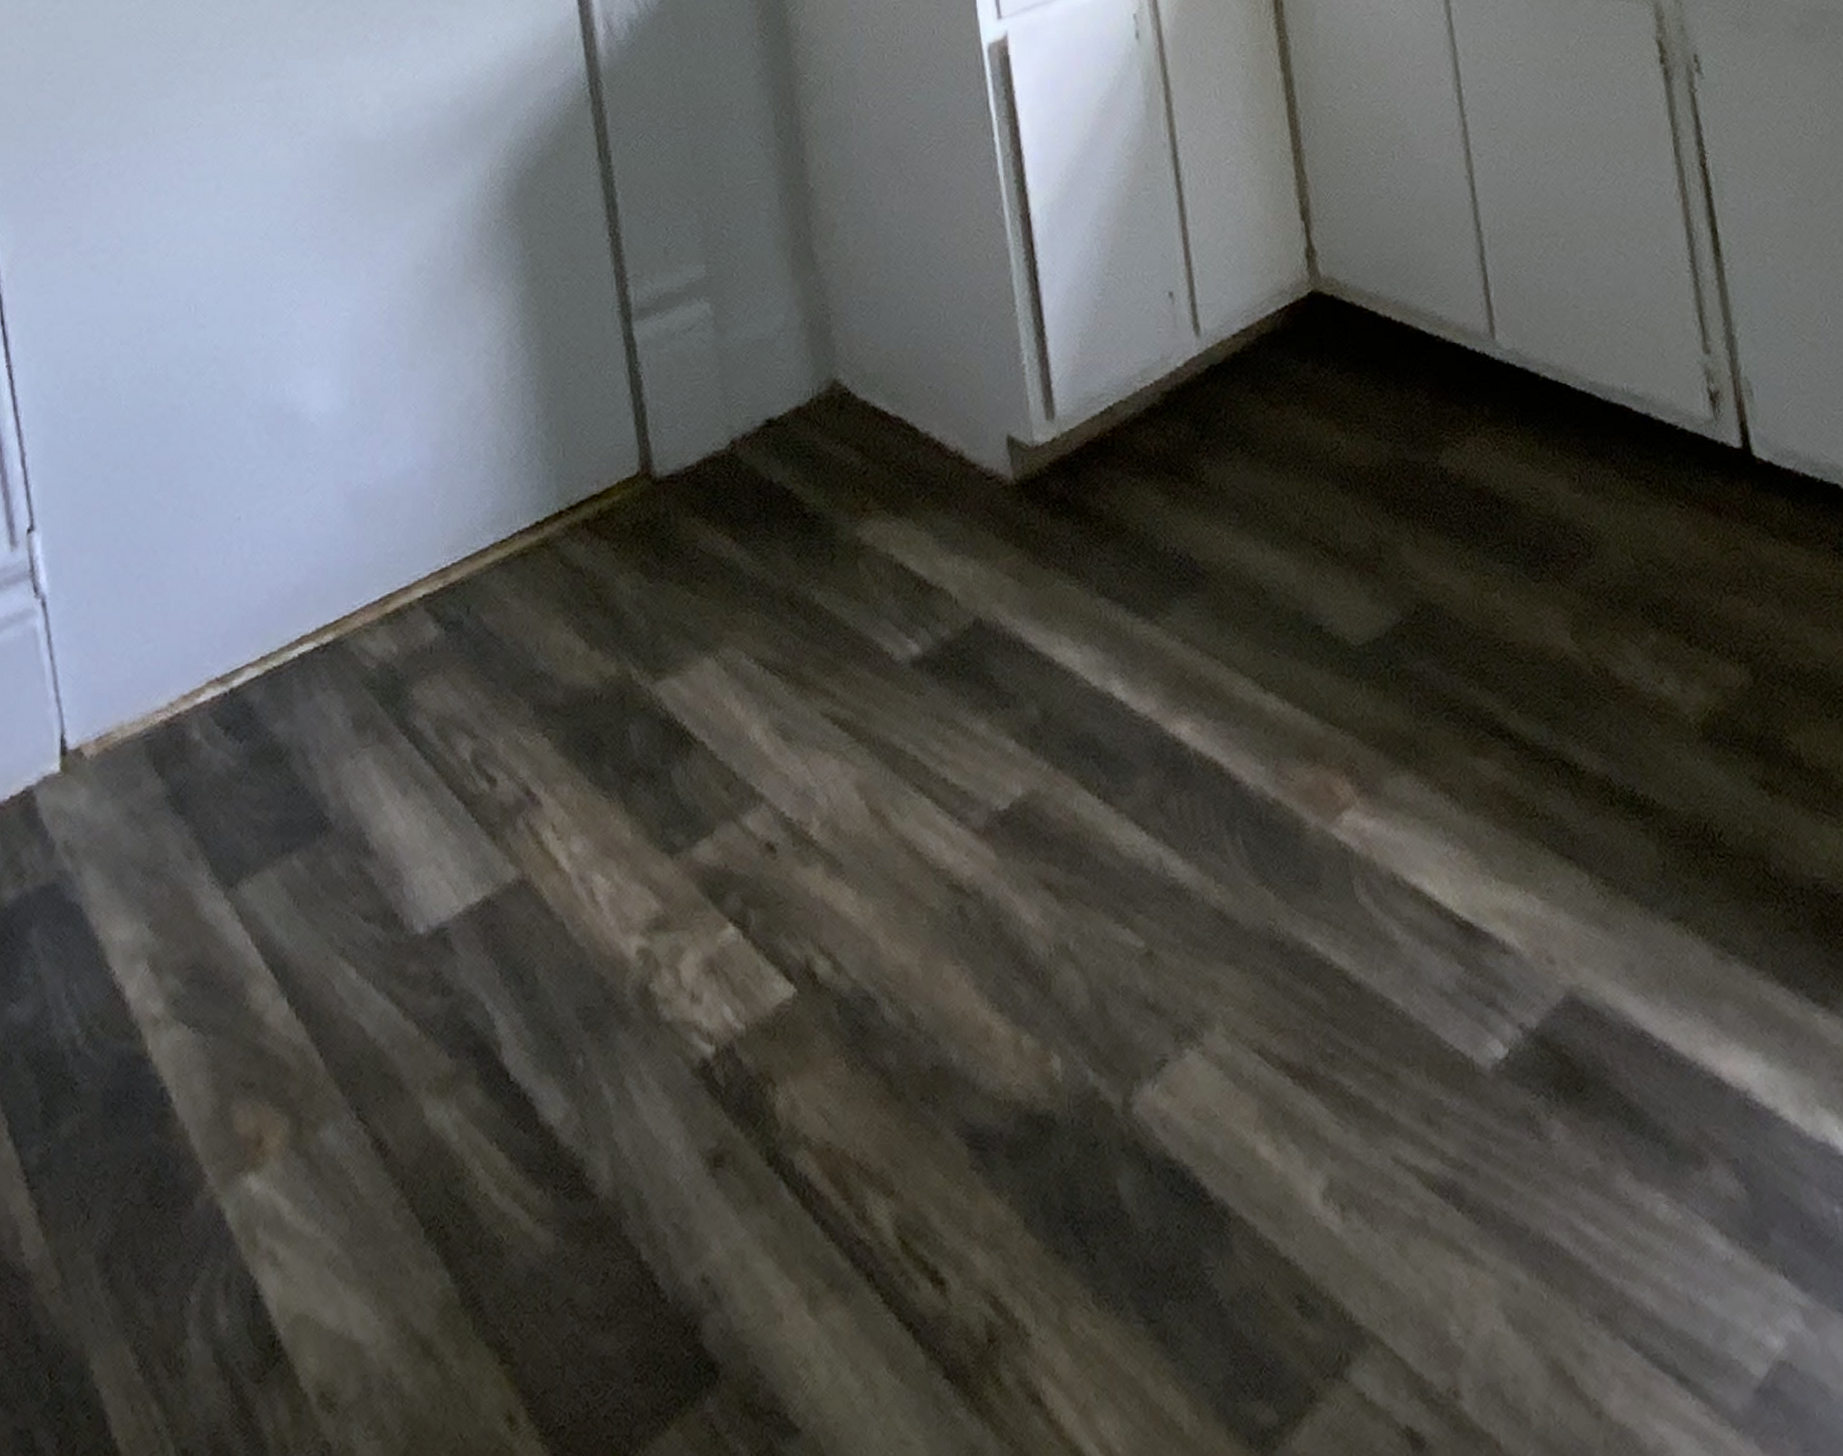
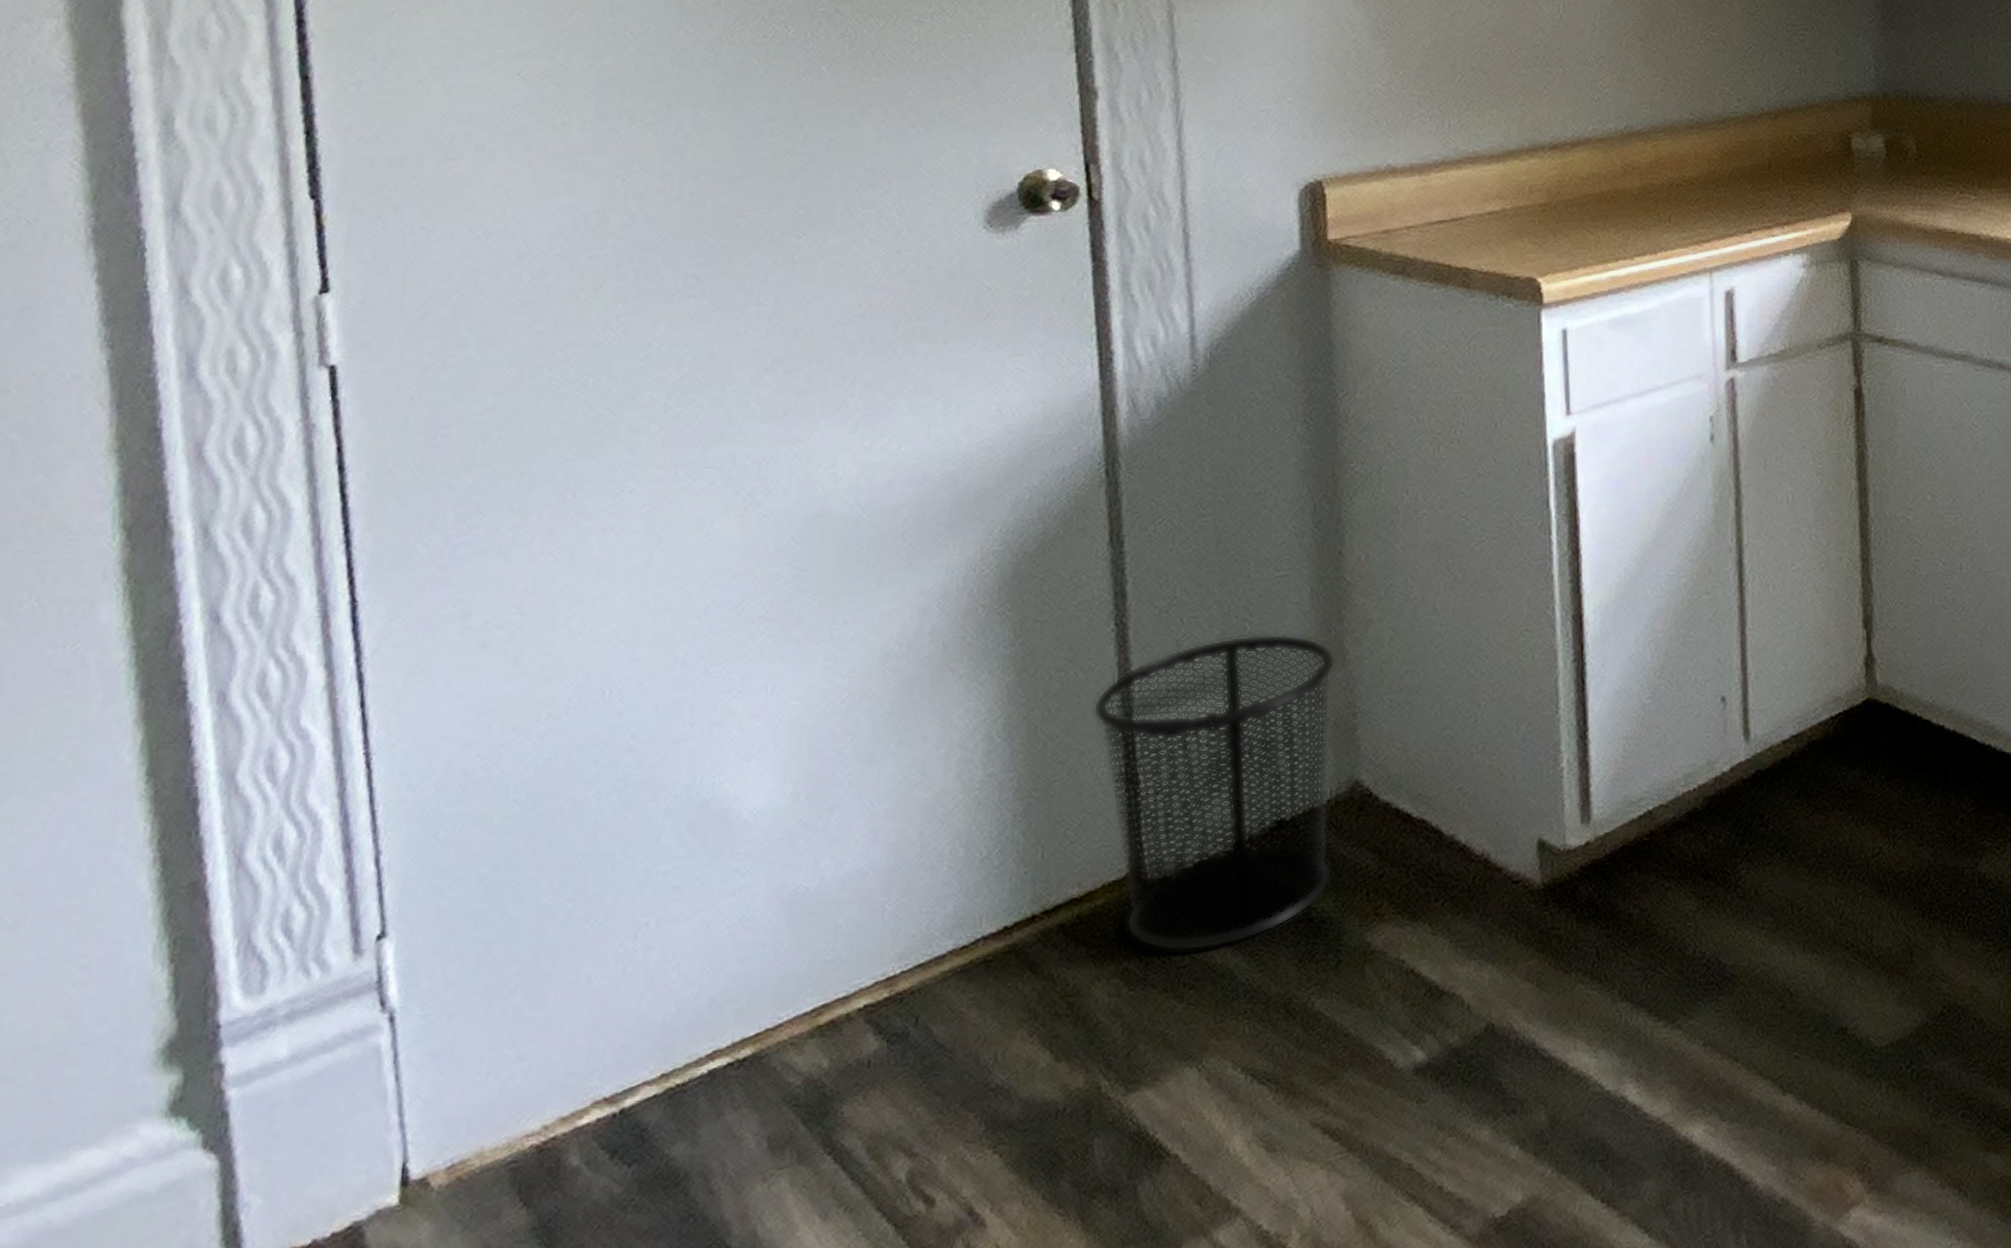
waste bin: none [596,239,821,546] -> present [1092,633,1336,952]

